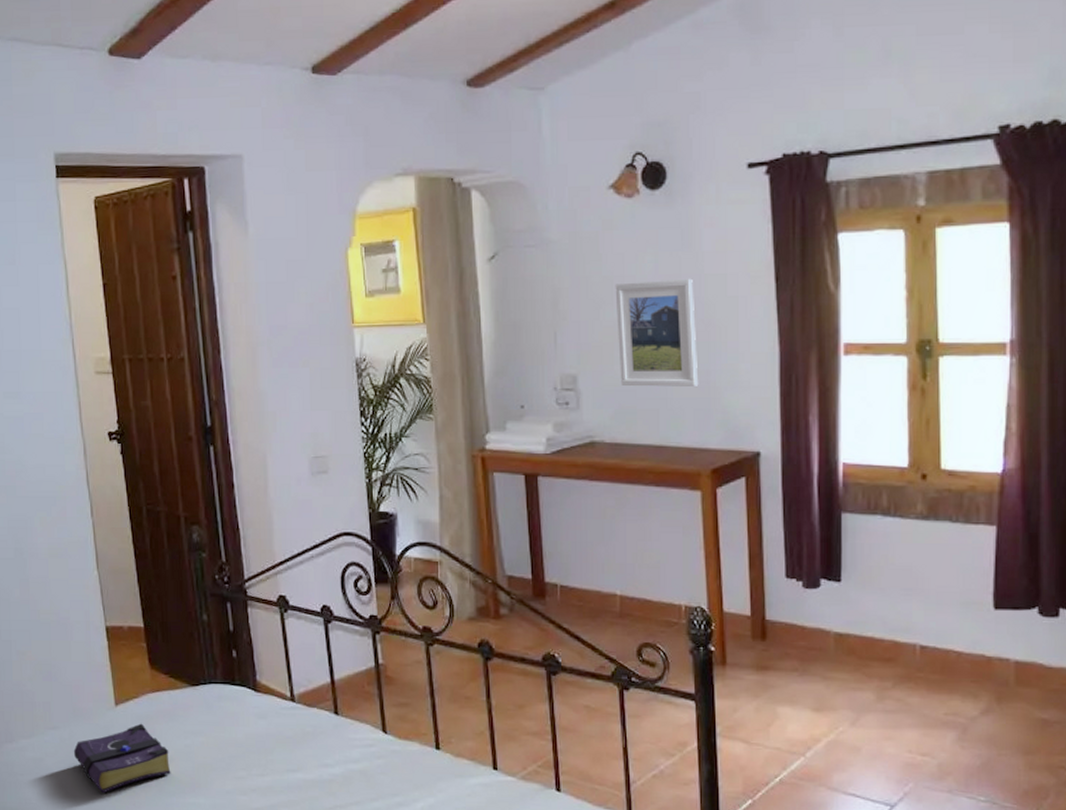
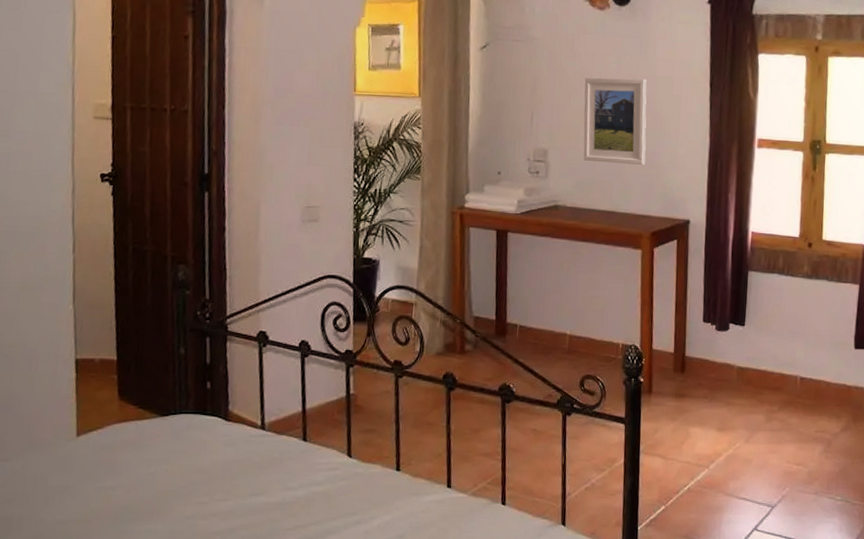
book: present [73,723,171,793] -> none [24,453,130,524]

